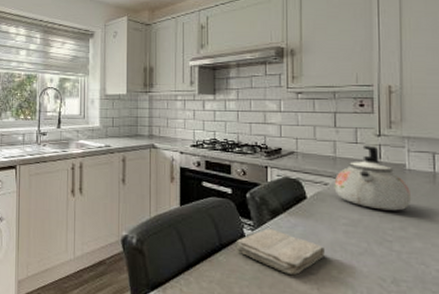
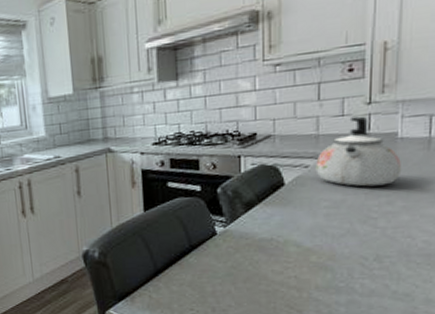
washcloth: present [235,228,325,275] -> none [206,221,303,266]

